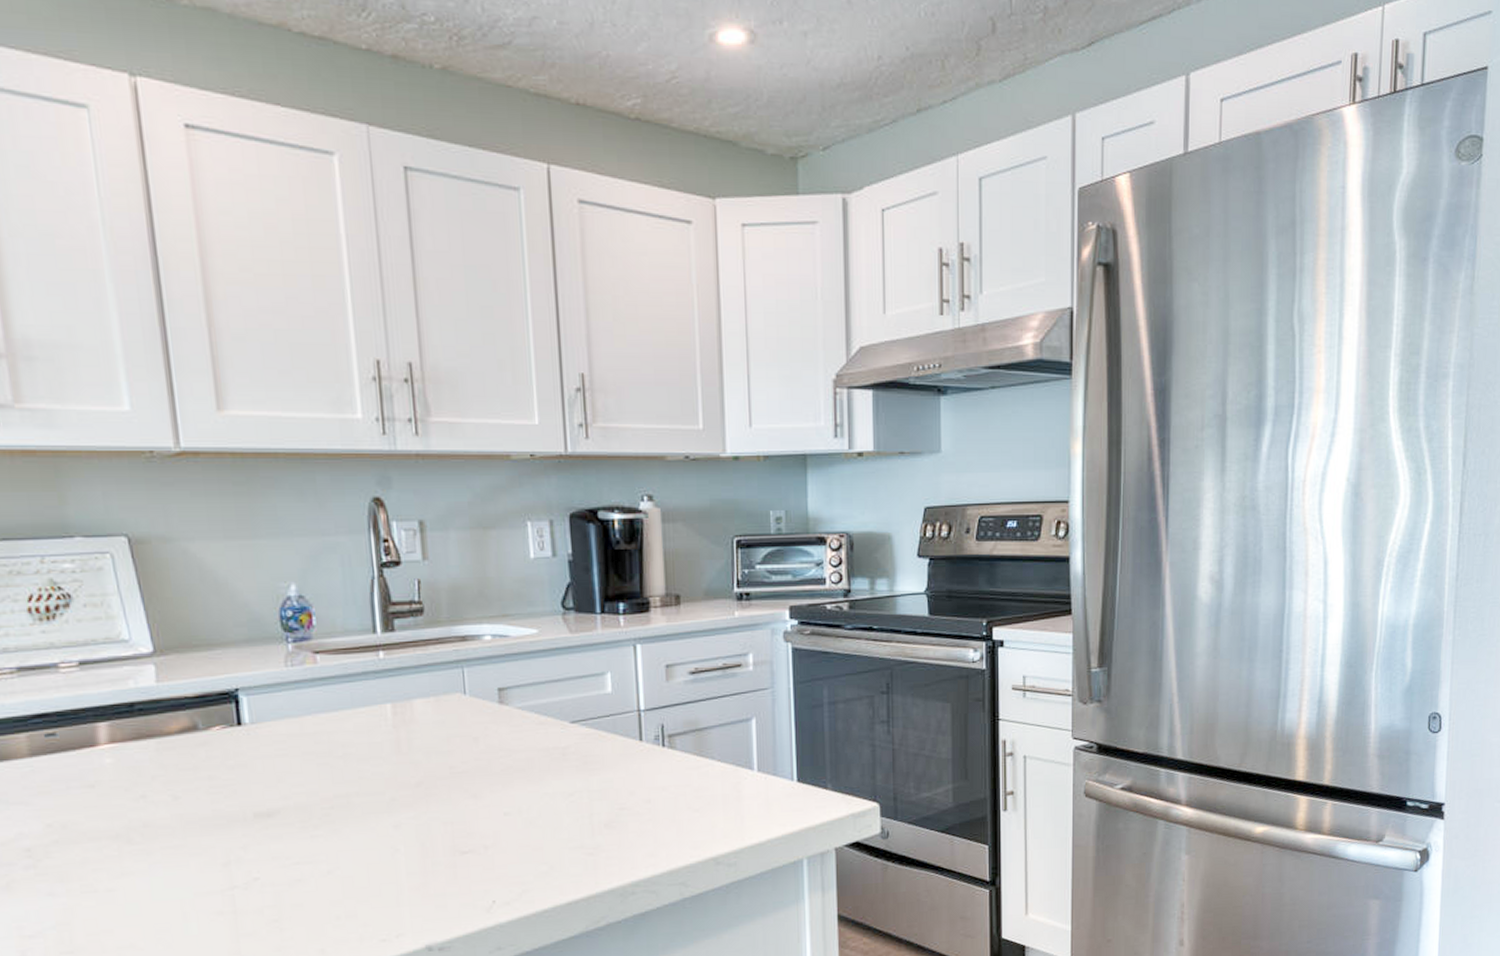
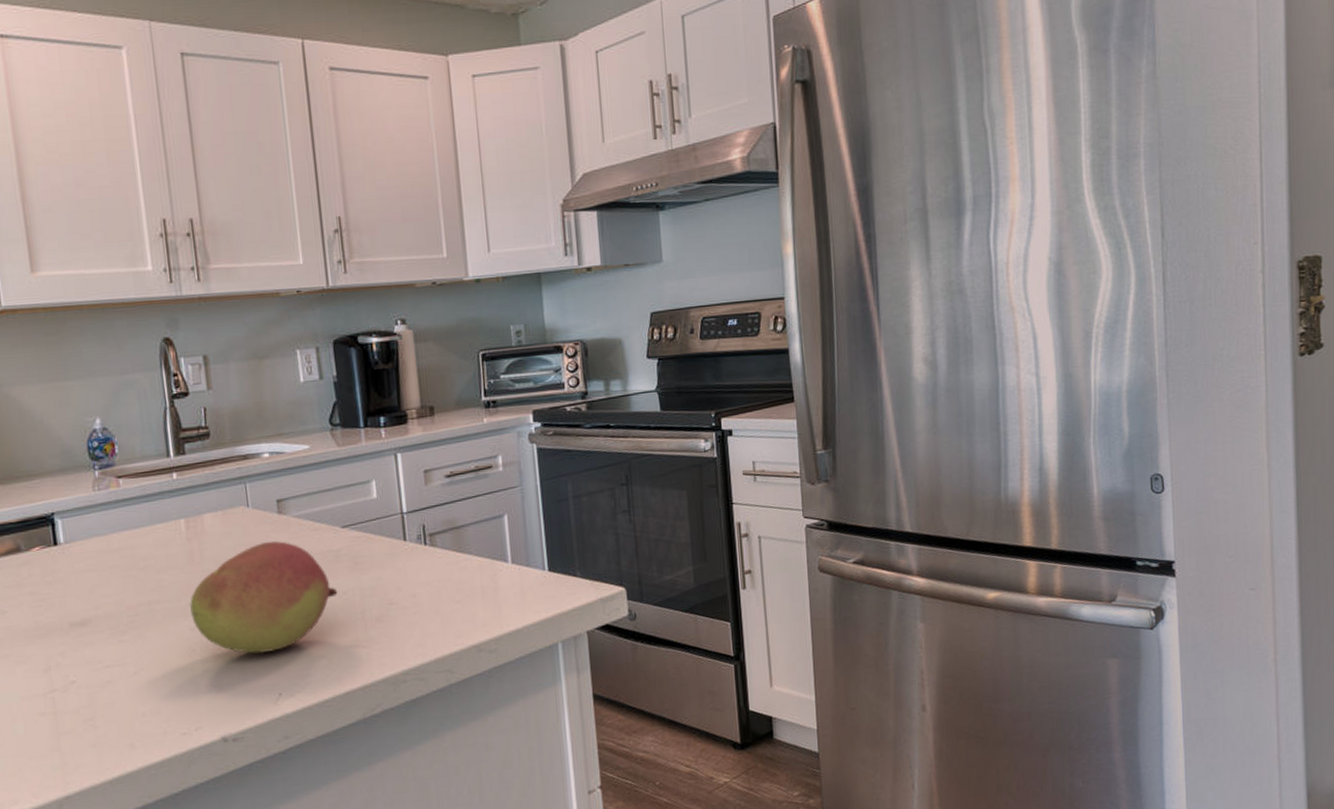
fruit: none [394,733,563,857] -> present [190,540,338,654]

